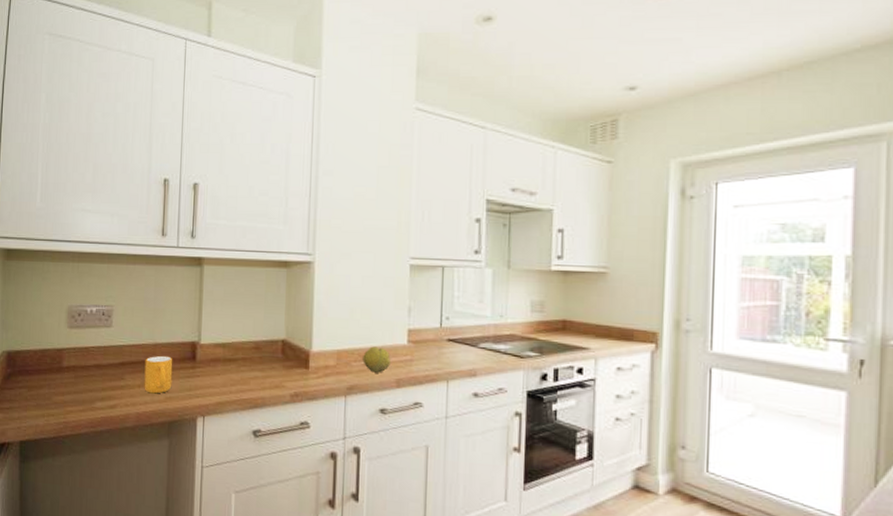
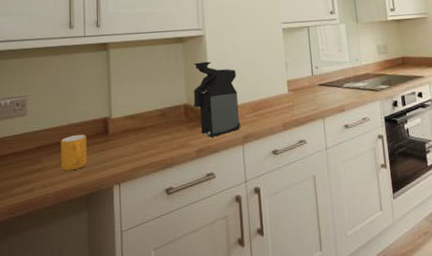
coffee maker: none [293,293,347,382] -> present [193,61,241,137]
fruit: present [363,346,391,373] -> none [253,98,277,121]

